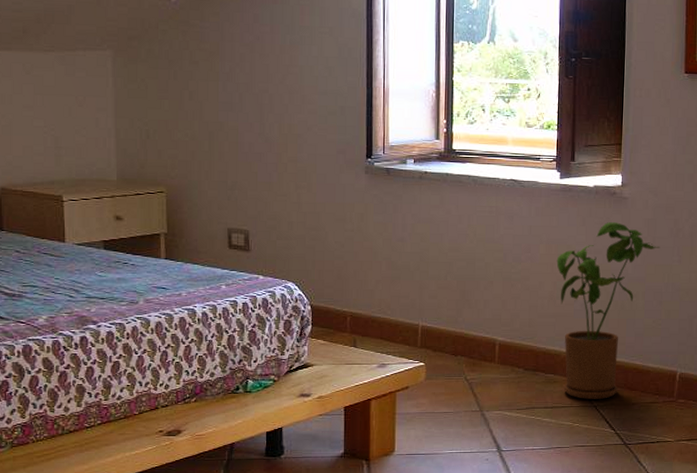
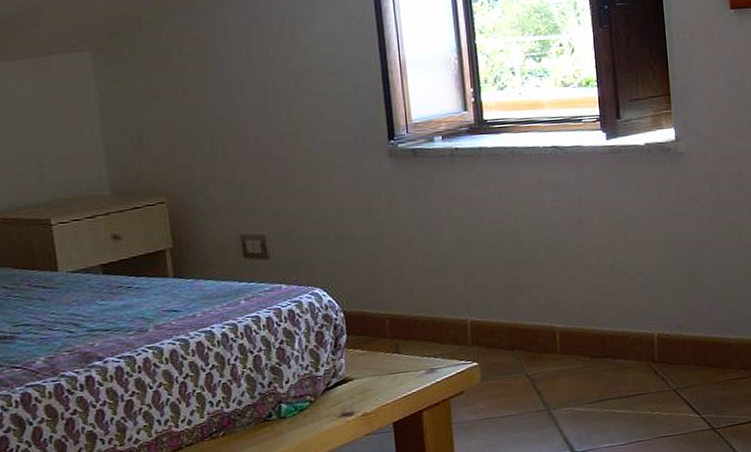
house plant: present [556,222,660,399] -> none [613,181,726,384]

